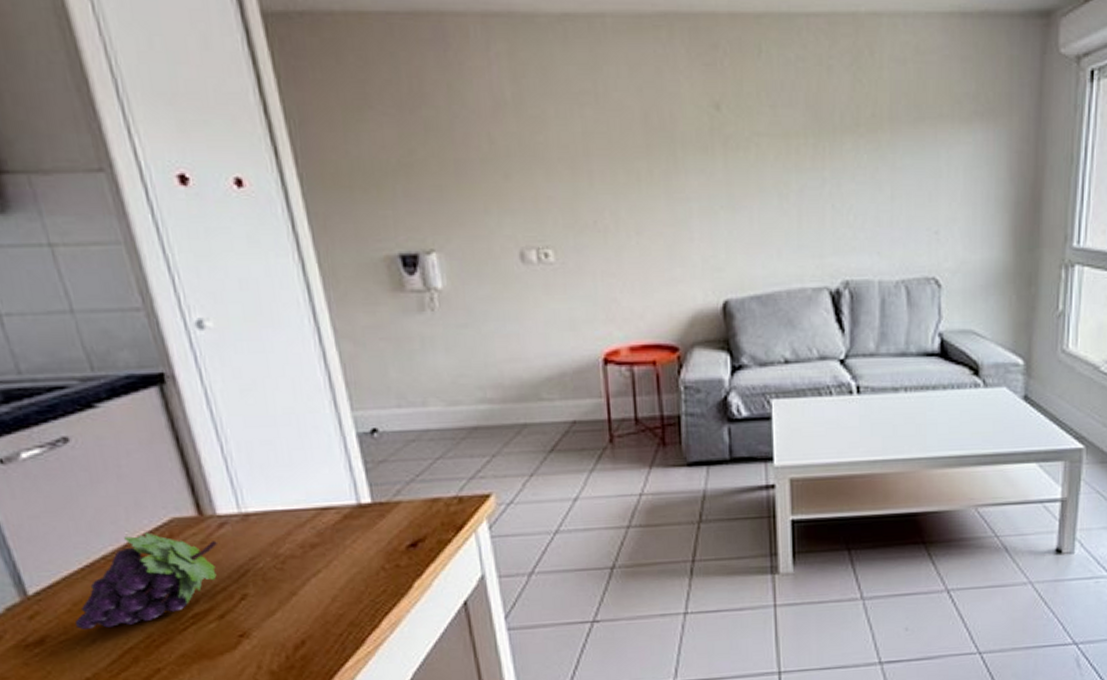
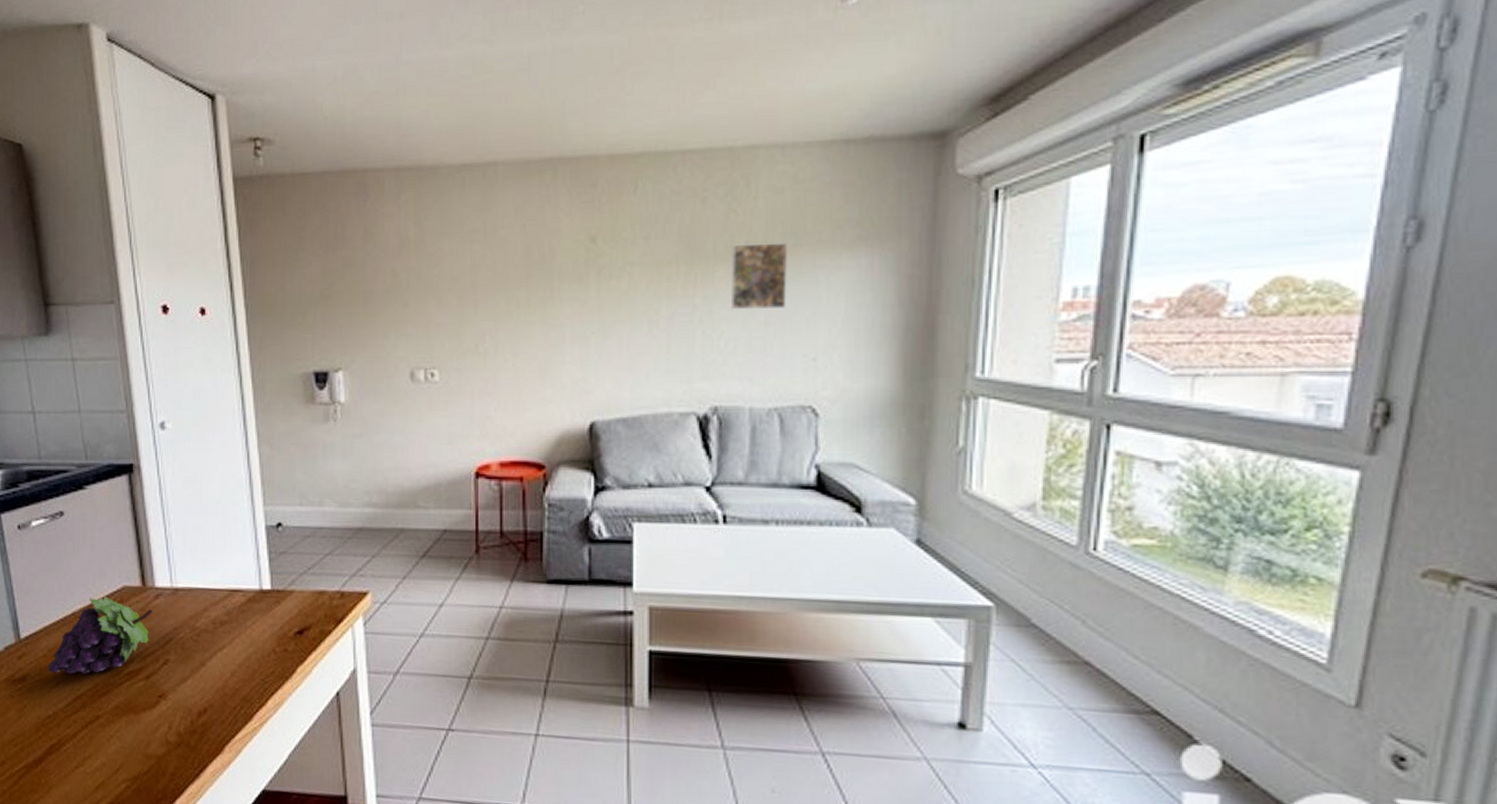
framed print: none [857,115,912,184] -> present [730,242,789,310]

